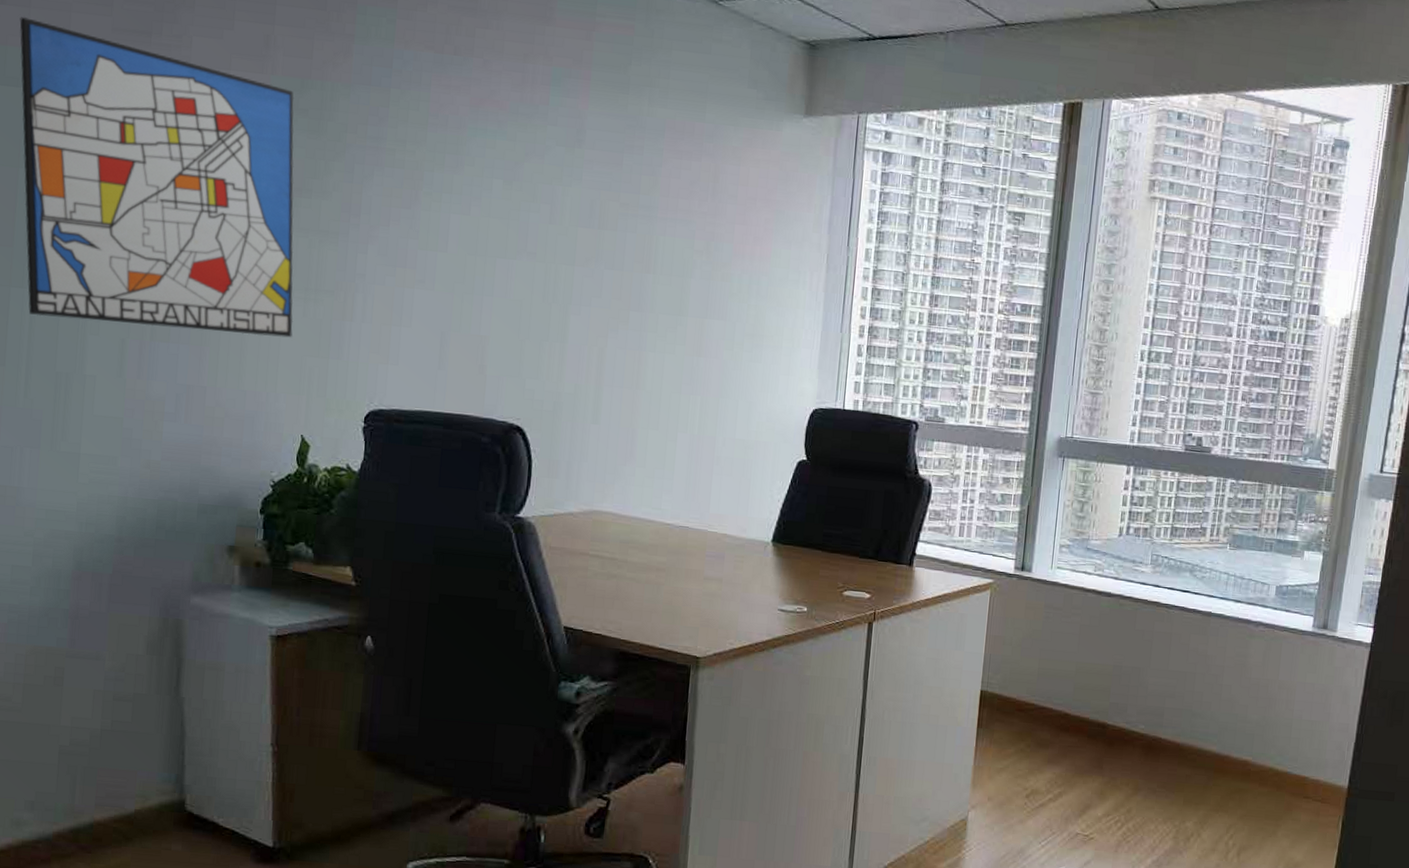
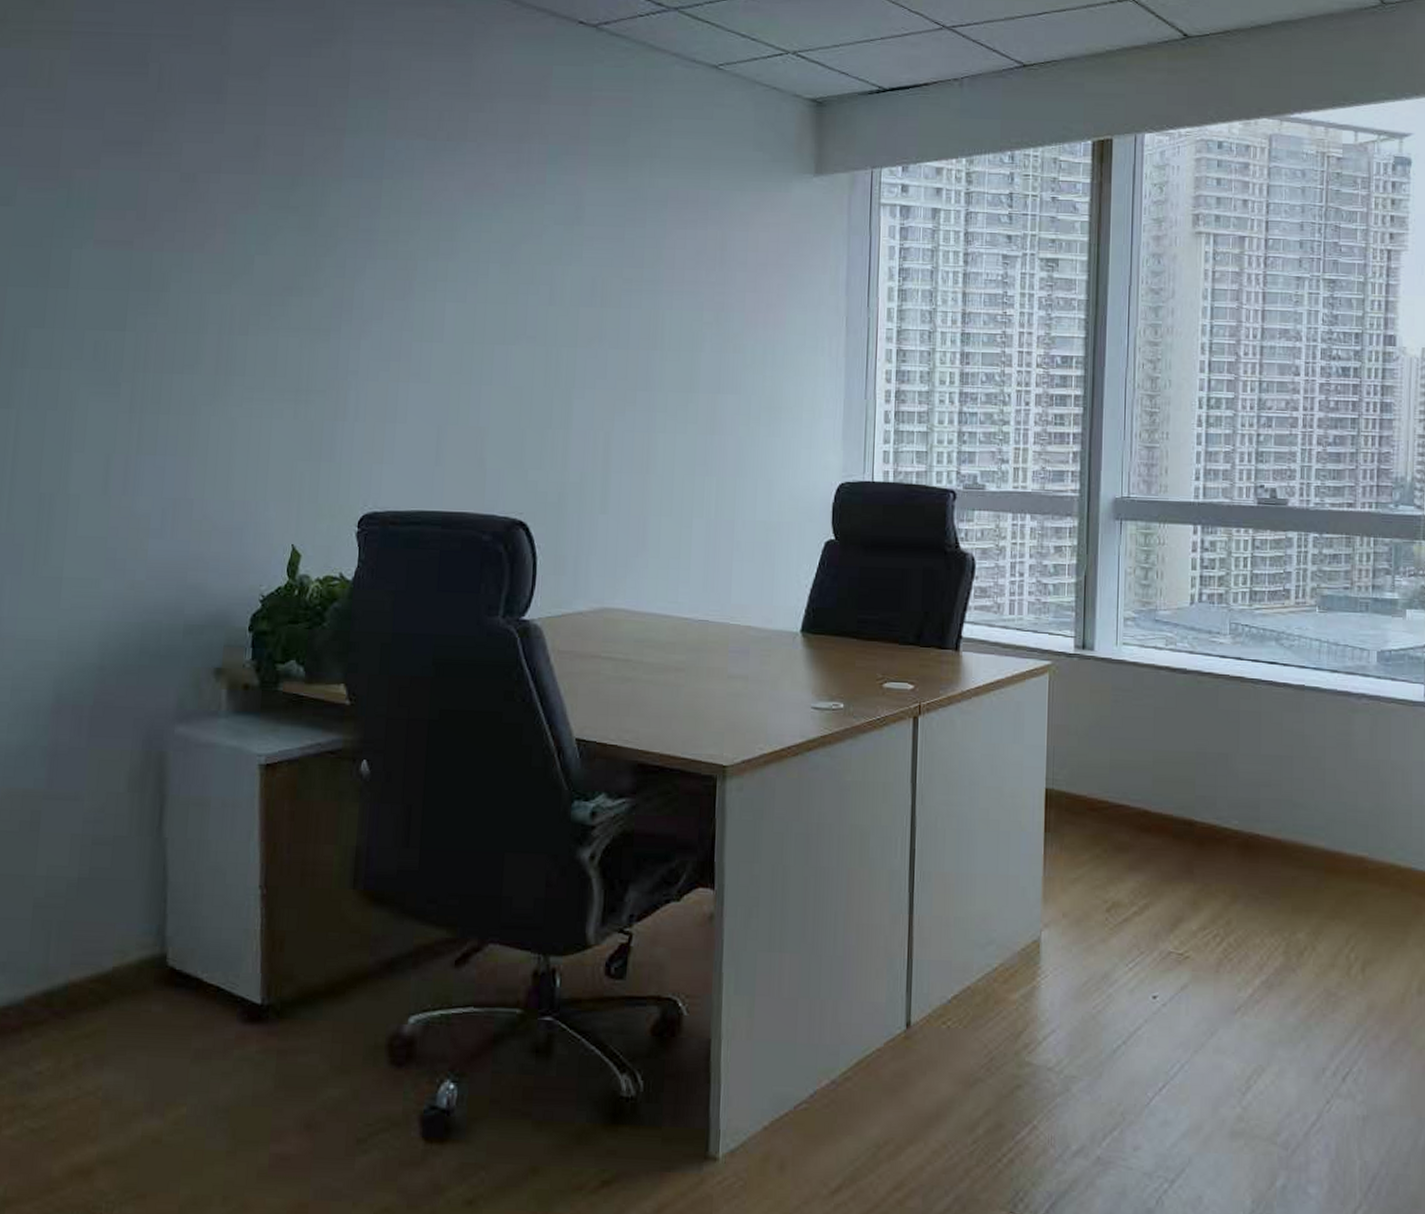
wall art: present [19,17,295,338] -> none [11,137,285,442]

